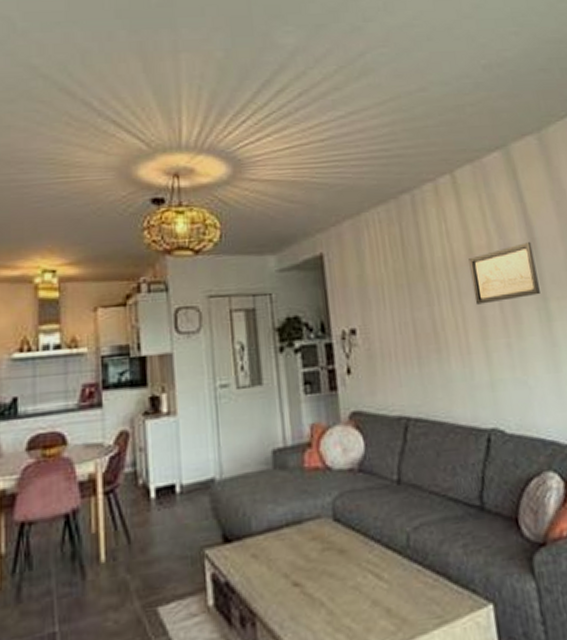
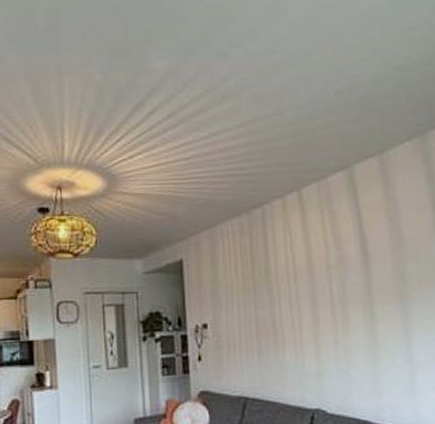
wall art: present [469,242,540,305] -> none [308,254,368,307]

